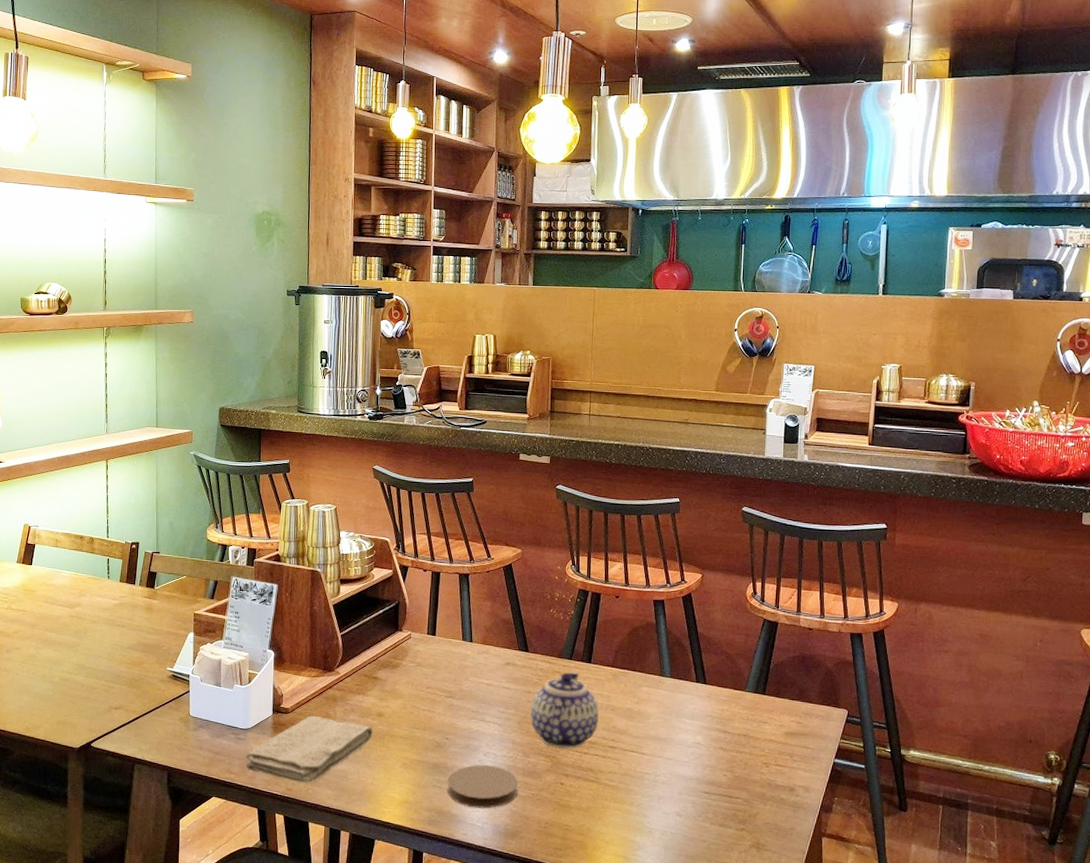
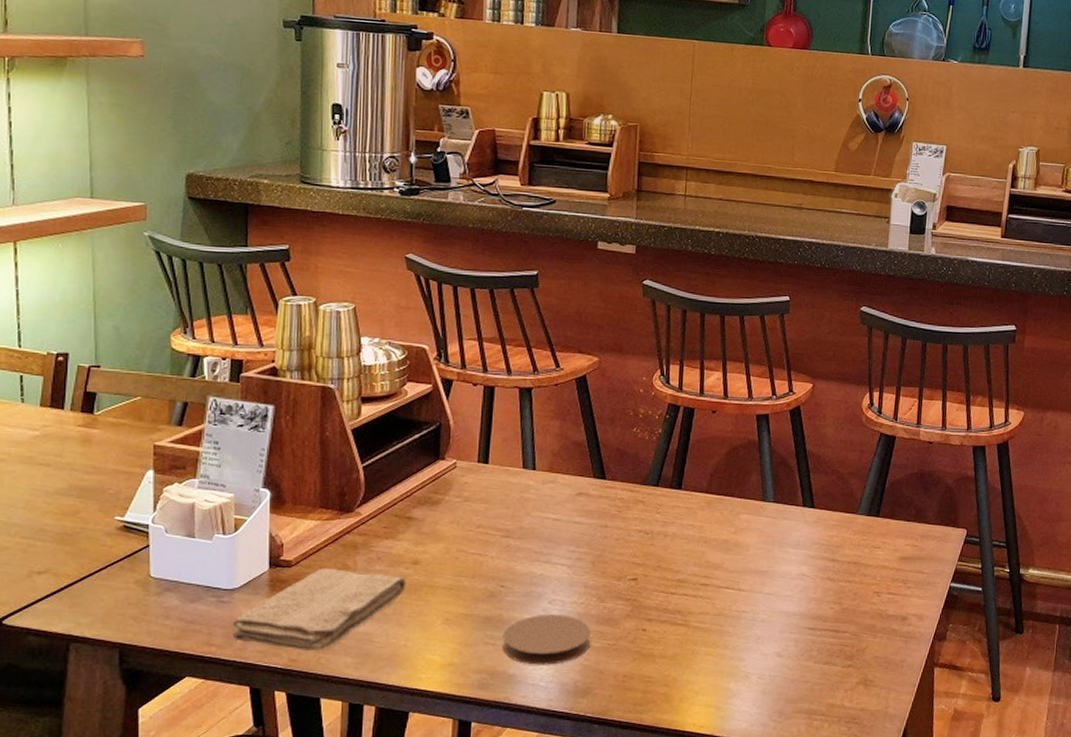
teapot: present [531,671,599,749] -> none [607,500,690,589]

